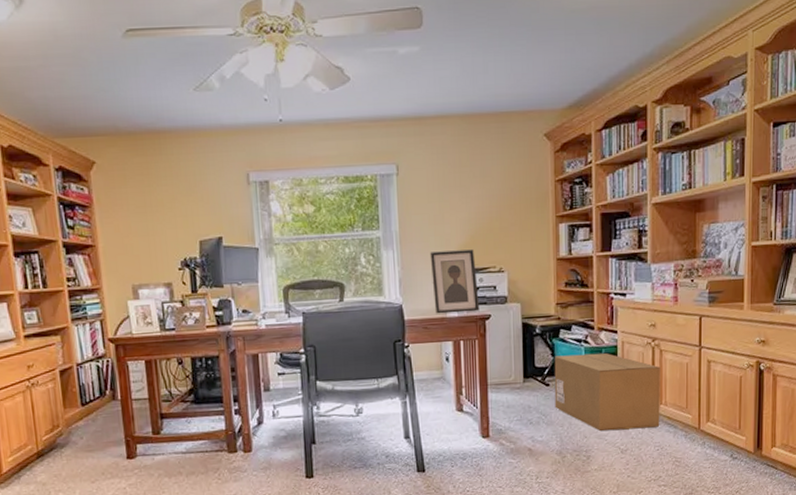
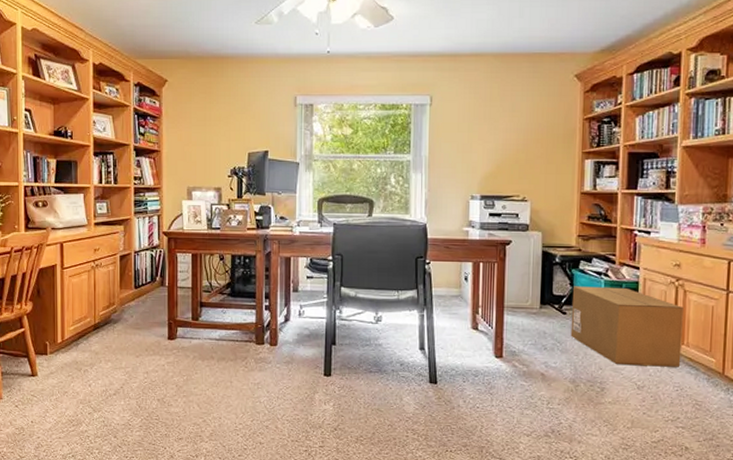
picture frame: present [430,249,480,314] -> none [456,177,501,236]

